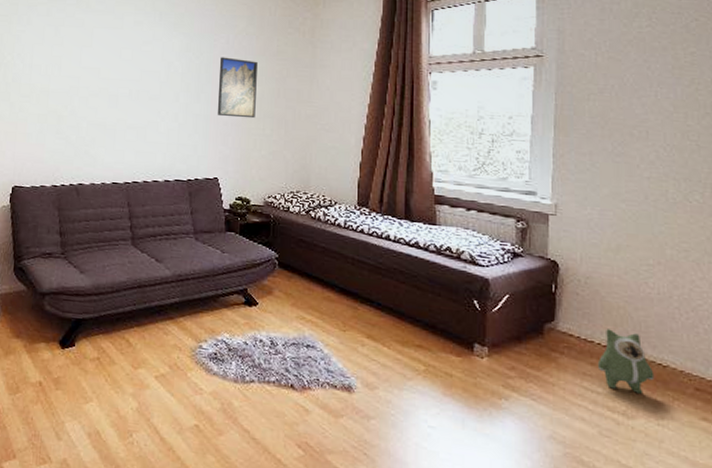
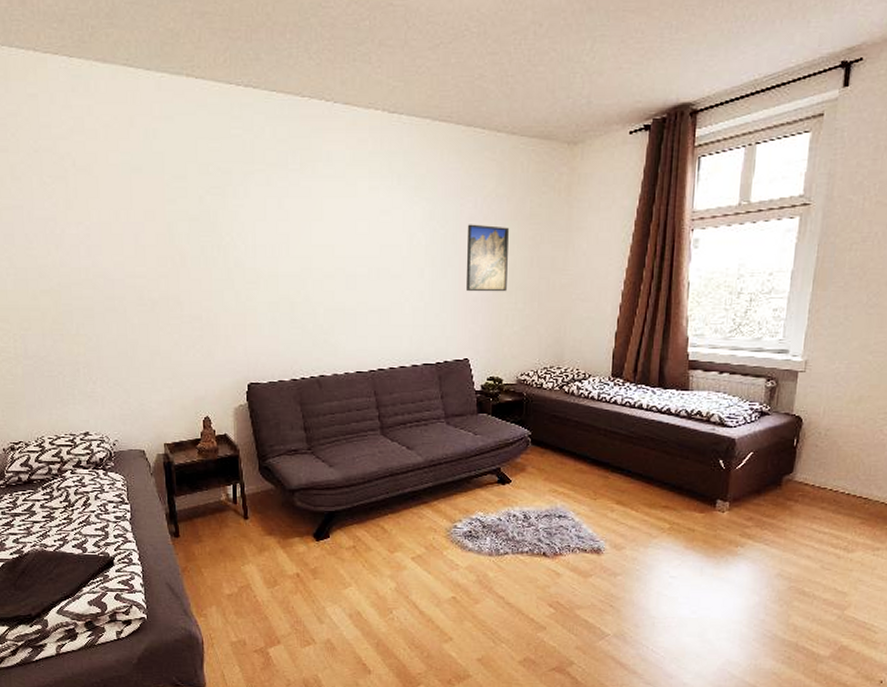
plush toy: present [597,329,655,394] -> none [827,476,877,530]

